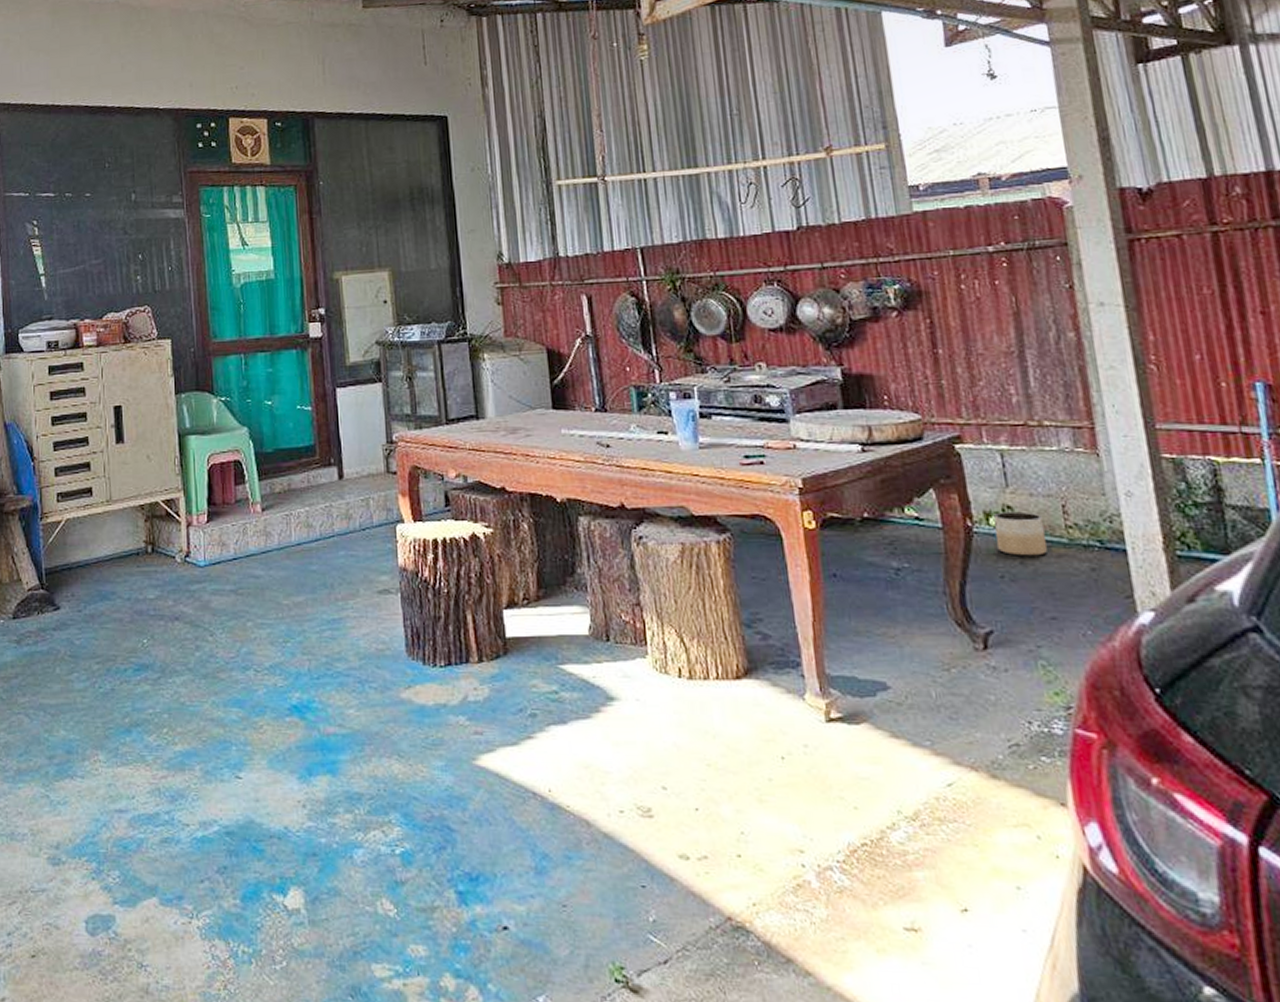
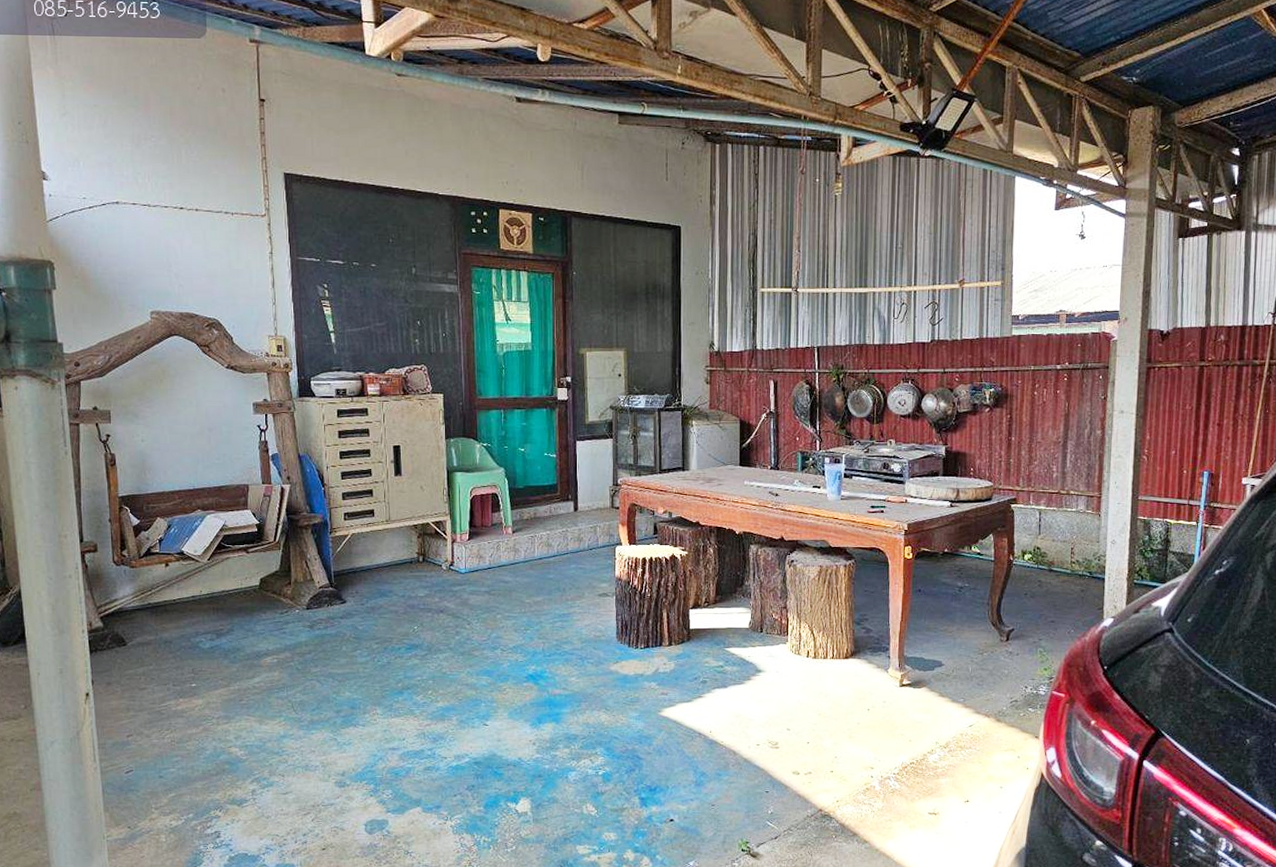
planter: present [993,511,1047,556] -> none [1027,551,1058,581]

